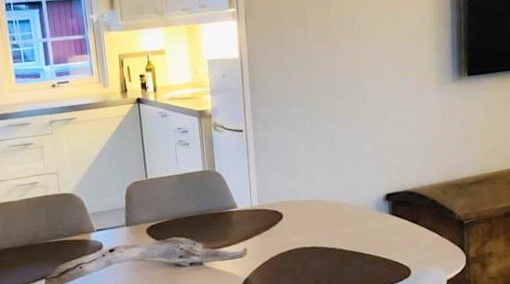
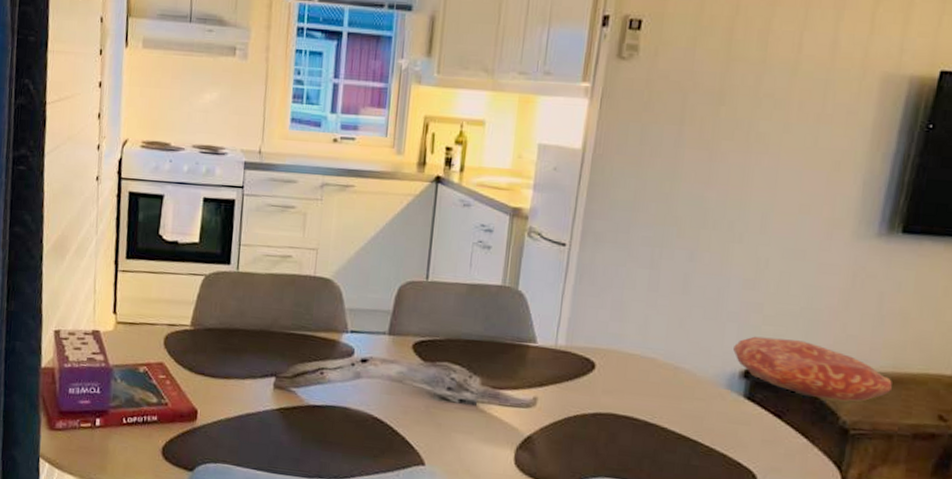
cushion: none [375,165,484,204] -> present [733,336,892,402]

